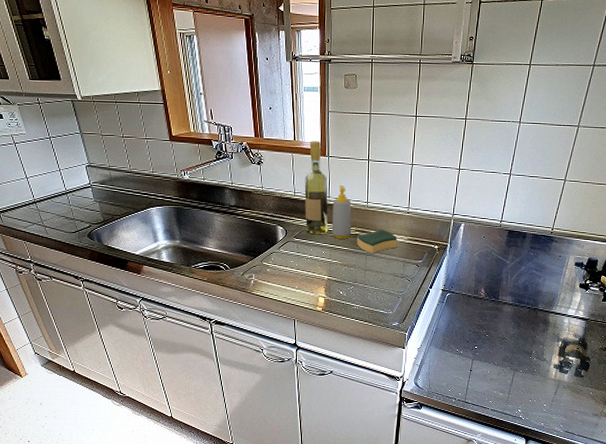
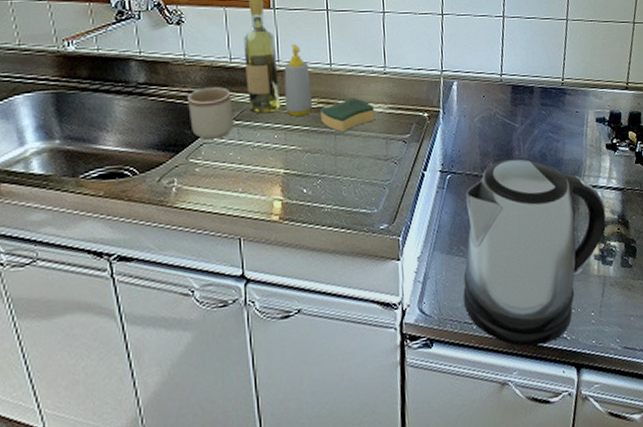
mug: none [263,213,295,250] -> present [188,87,234,140]
kettle: none [447,286,569,420] -> present [462,157,606,347]

